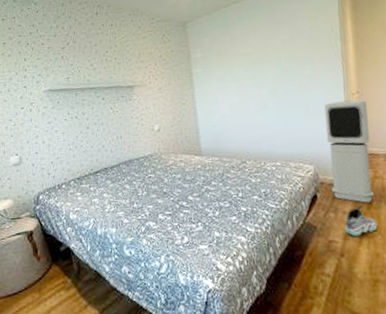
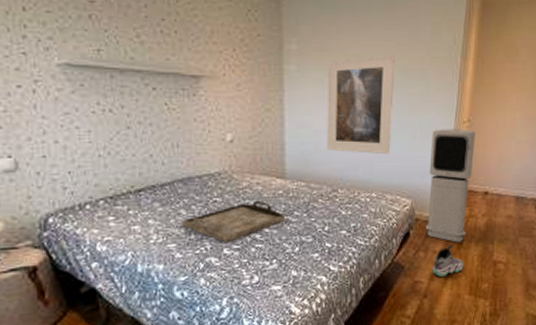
serving tray: none [126,174,206,210] -> present [181,200,286,243]
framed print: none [226,49,288,130] -> present [327,55,395,155]

